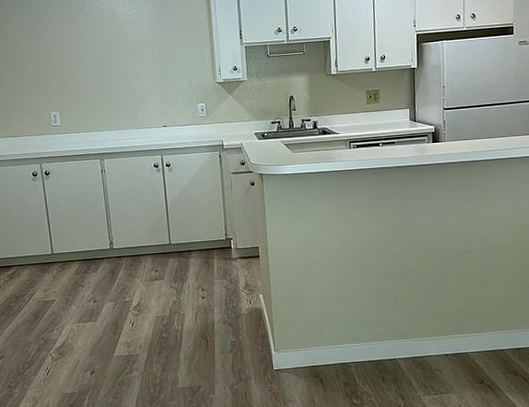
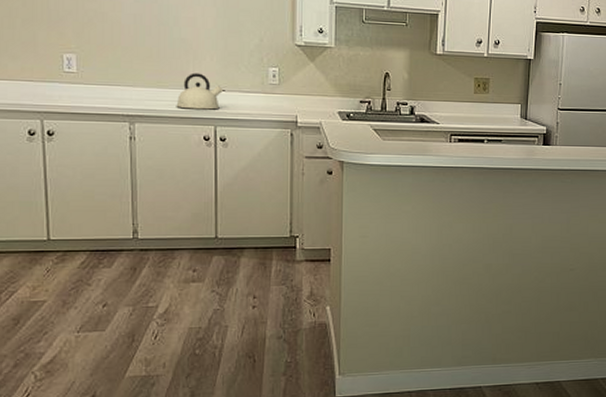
kettle: none [132,114,165,144] -> present [176,72,223,110]

